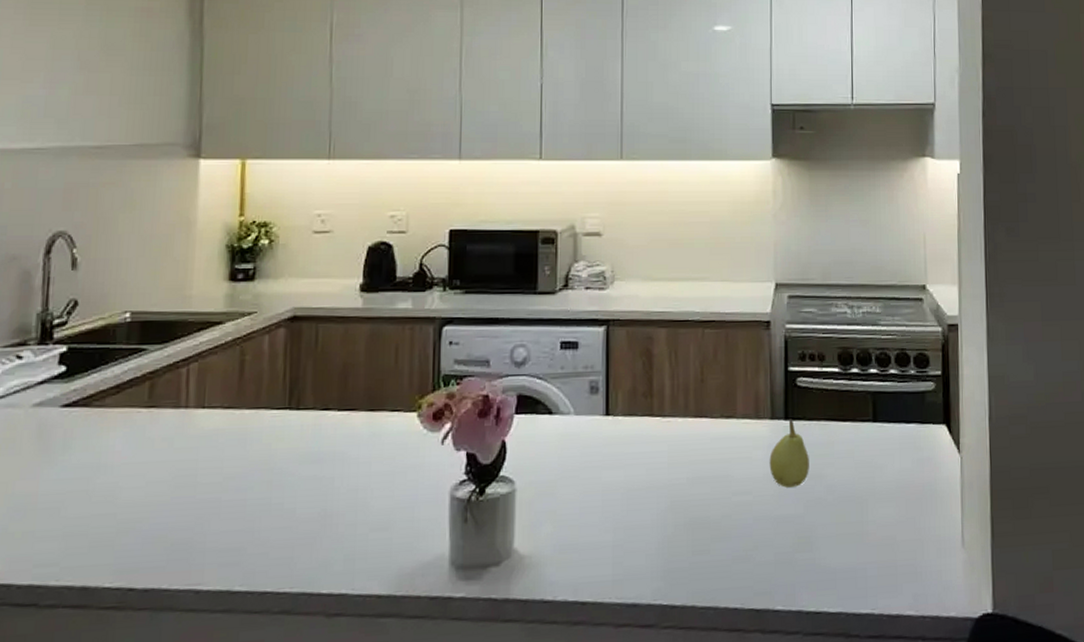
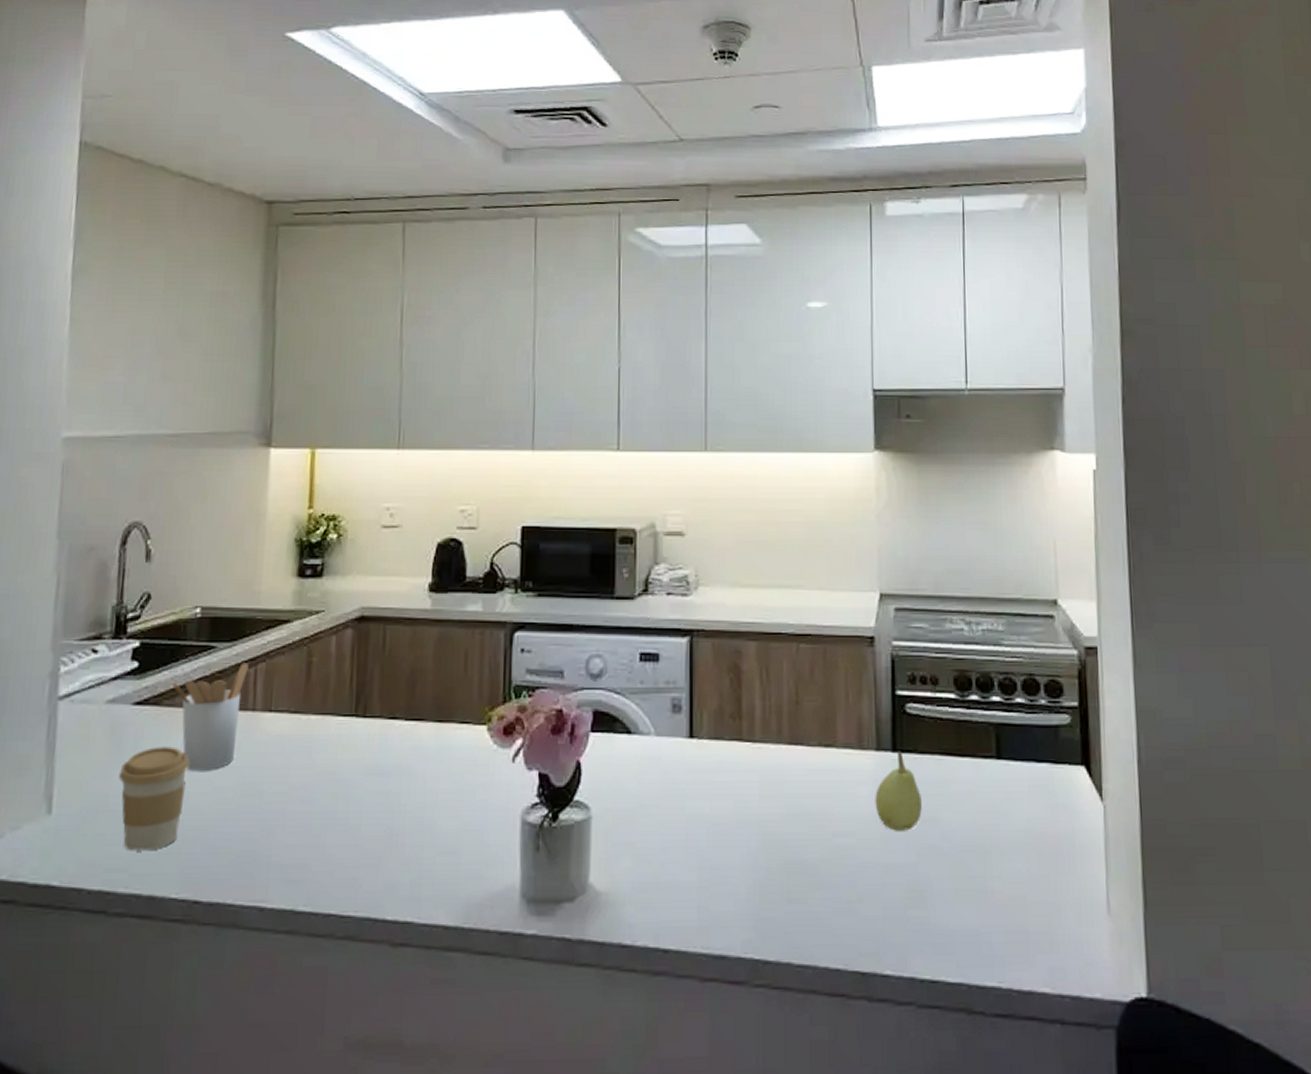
coffee cup: none [48,445,121,546] -> present [119,746,189,851]
utensil holder: none [102,363,181,467] -> present [172,662,249,771]

